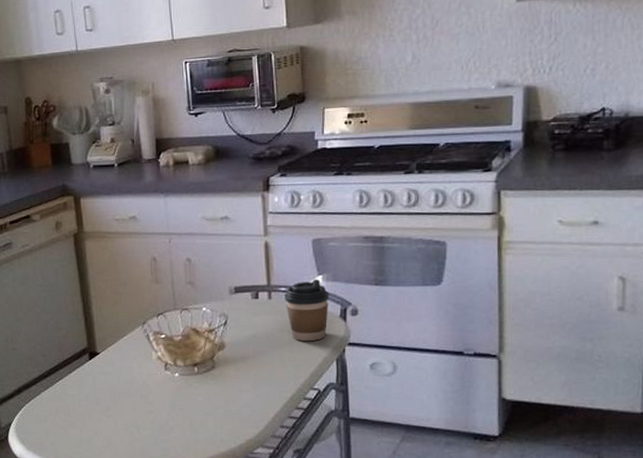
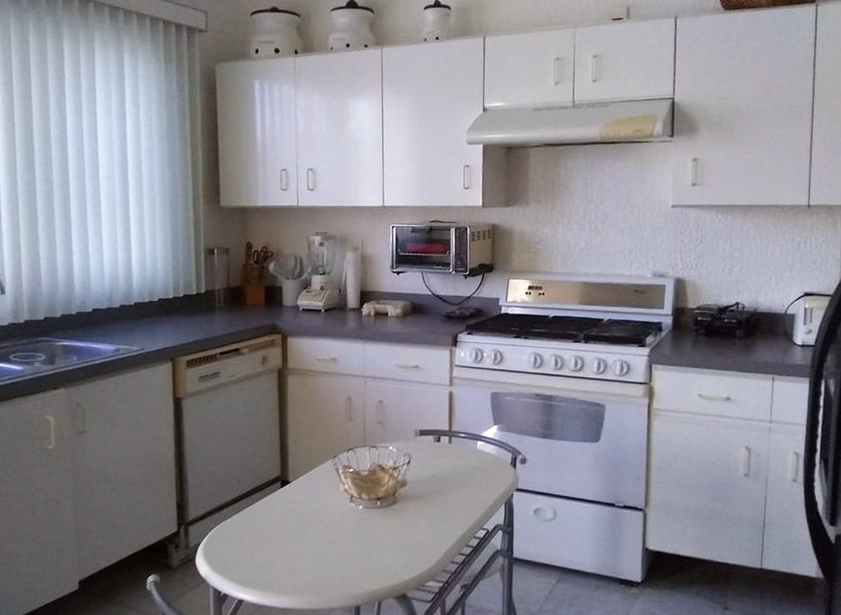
coffee cup: present [285,279,329,341] -> none [463,428,503,484]

